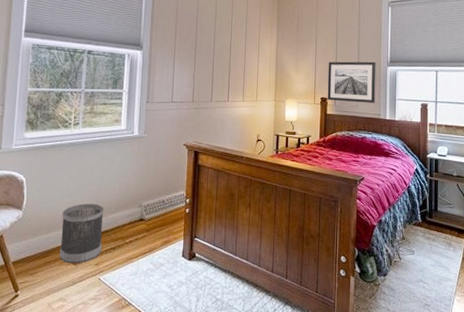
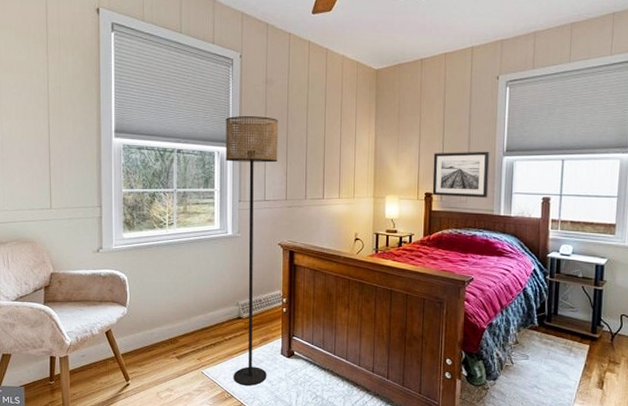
wastebasket: present [59,204,104,264] -> none [164,301,203,358]
floor lamp: none [132,21,188,291] -> present [225,116,278,386]

